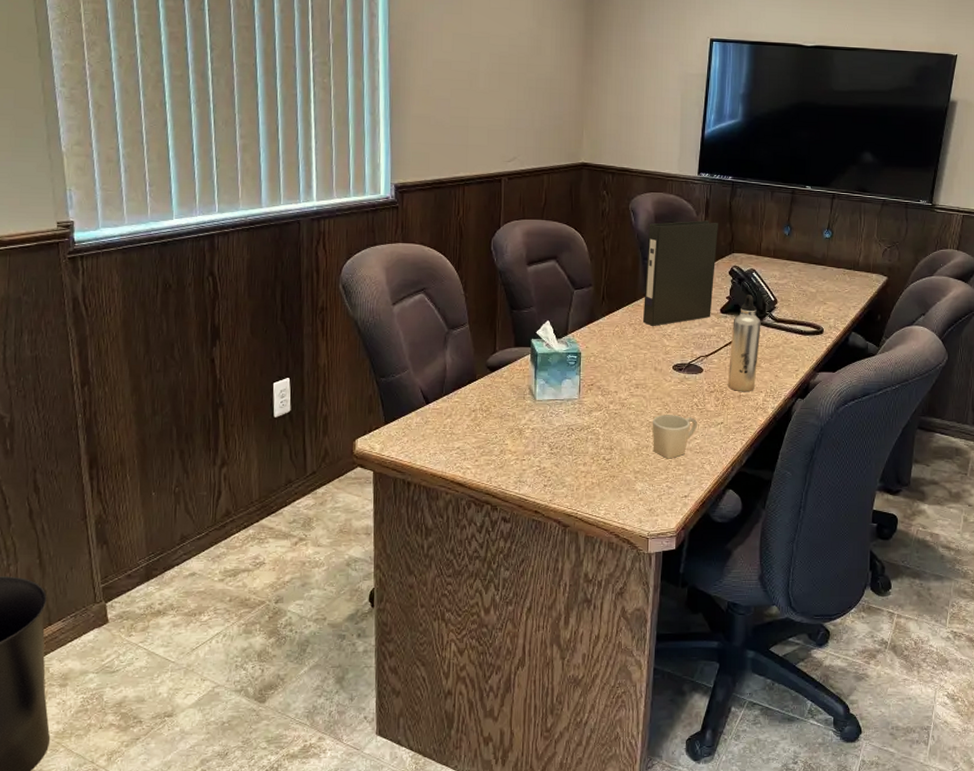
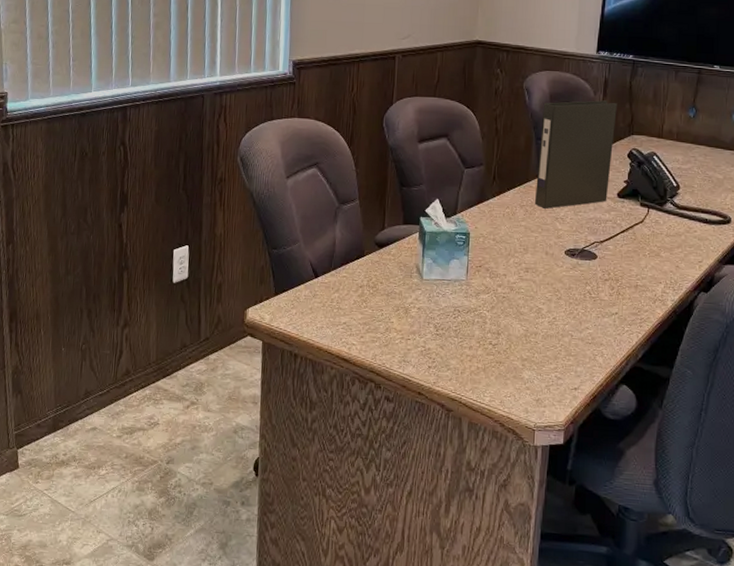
mug: present [652,415,698,459] -> none [541,301,591,348]
water bottle: present [727,295,761,392] -> none [623,179,662,282]

